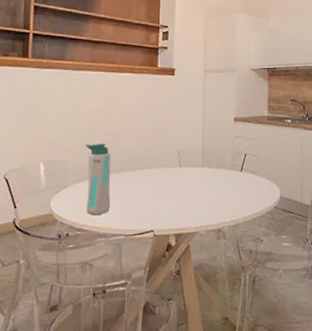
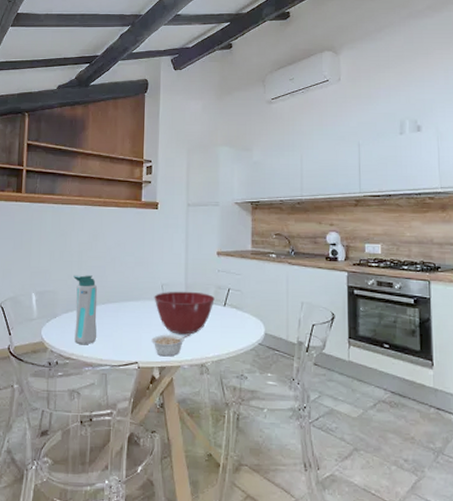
legume: none [168,199,208,224] -> present [152,333,191,357]
mixing bowl: none [170,157,231,201] -> present [154,291,215,335]

